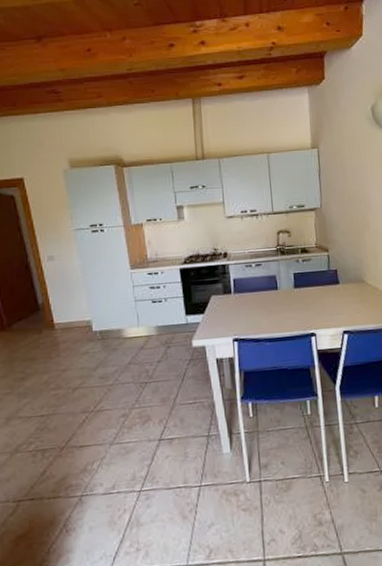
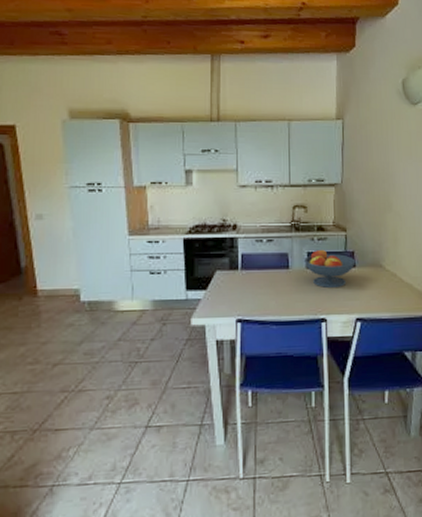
fruit bowl: none [291,269,339,305] -> present [304,249,356,289]

